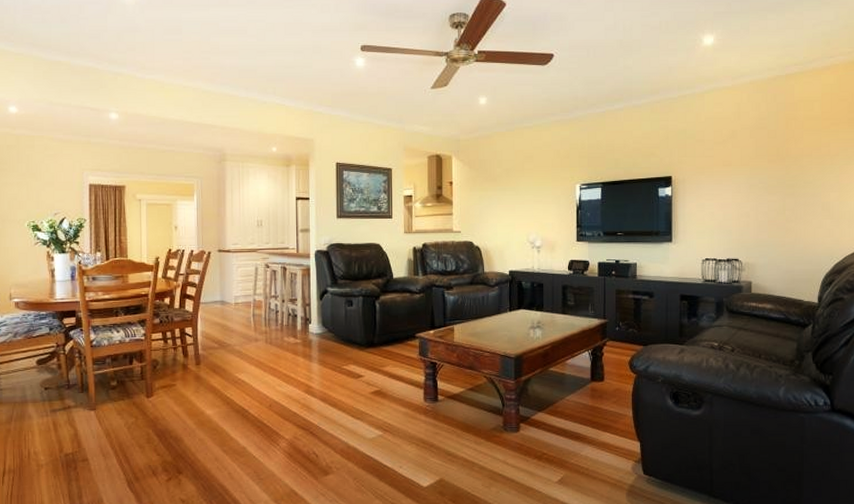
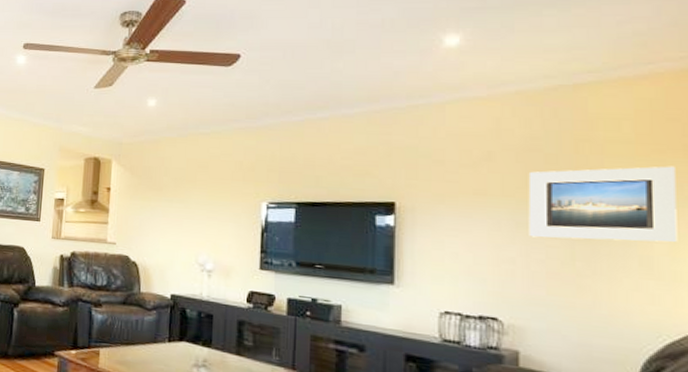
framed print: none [757,135,844,196] -> present [528,166,678,243]

